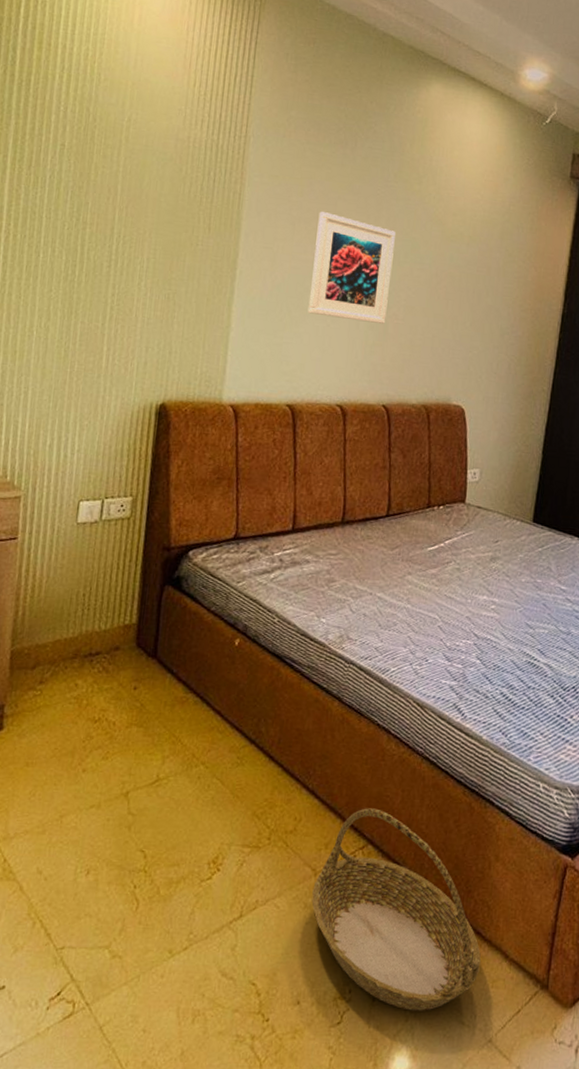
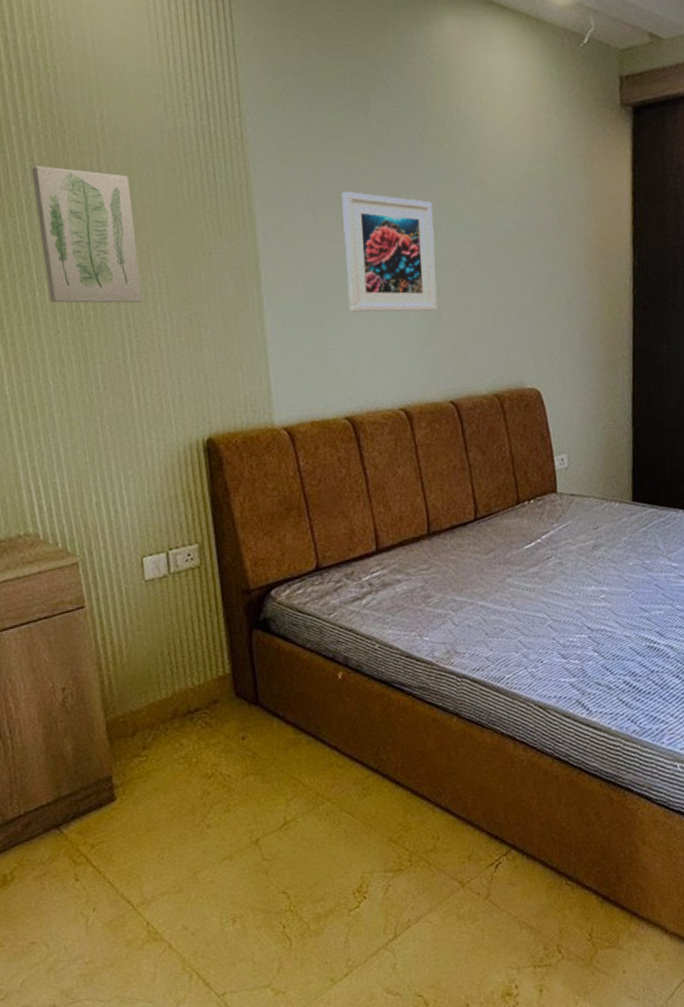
wall art: none [50,150,141,276] -> present [31,166,144,303]
basket: present [311,808,481,1011] -> none [463,814,642,995]

